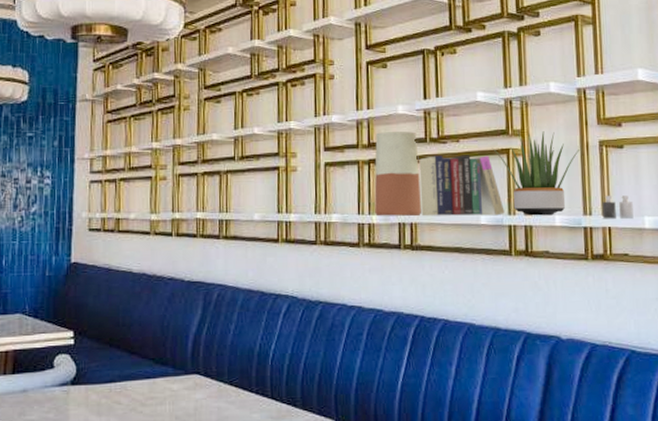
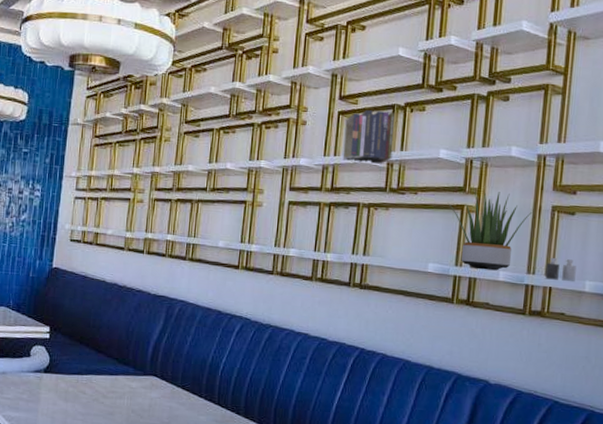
vase: present [374,131,421,217] -> none [330,178,378,259]
books: none [375,57,428,114] -> present [342,110,395,164]
books: present [419,155,505,217] -> none [373,204,452,266]

